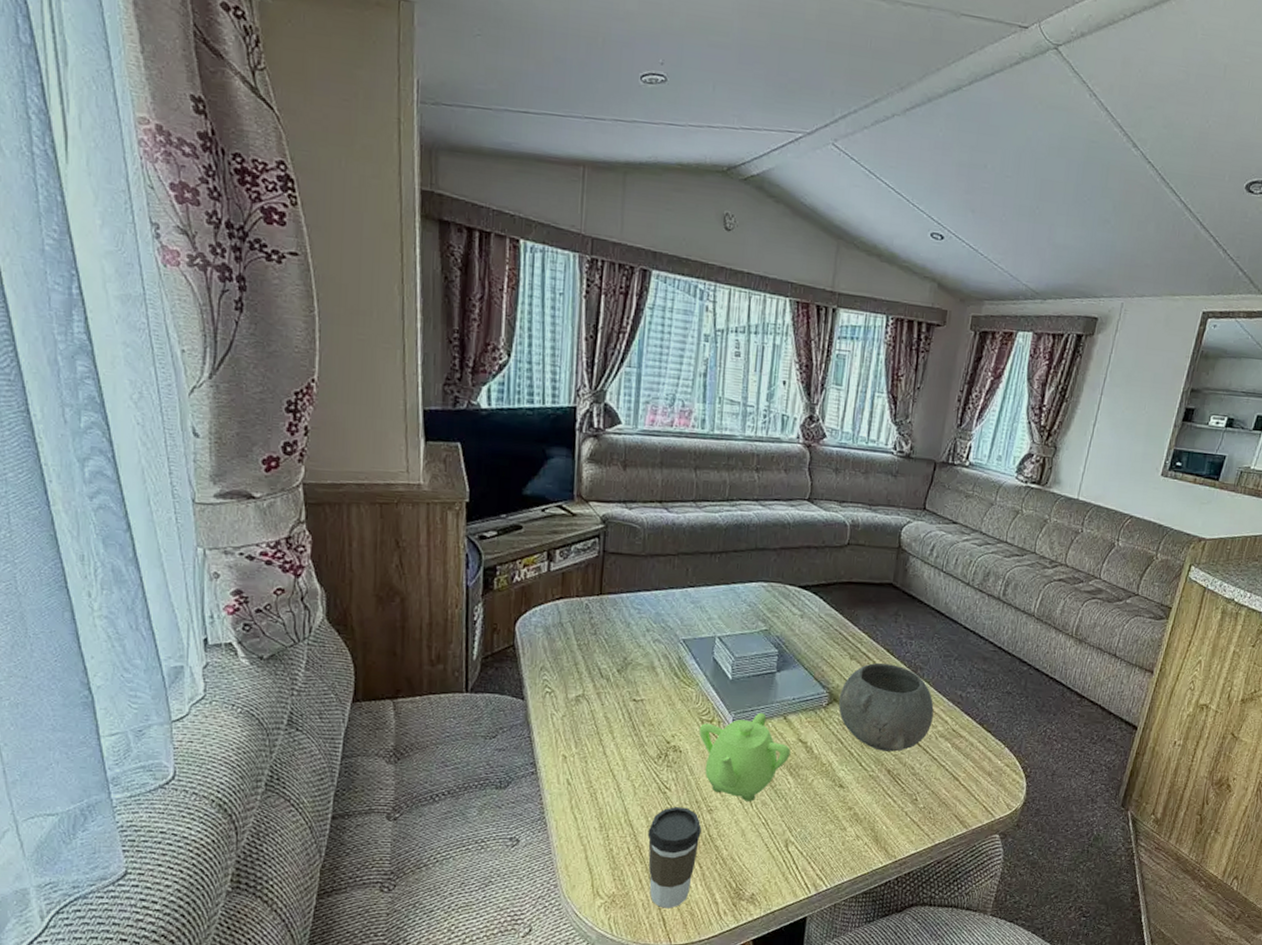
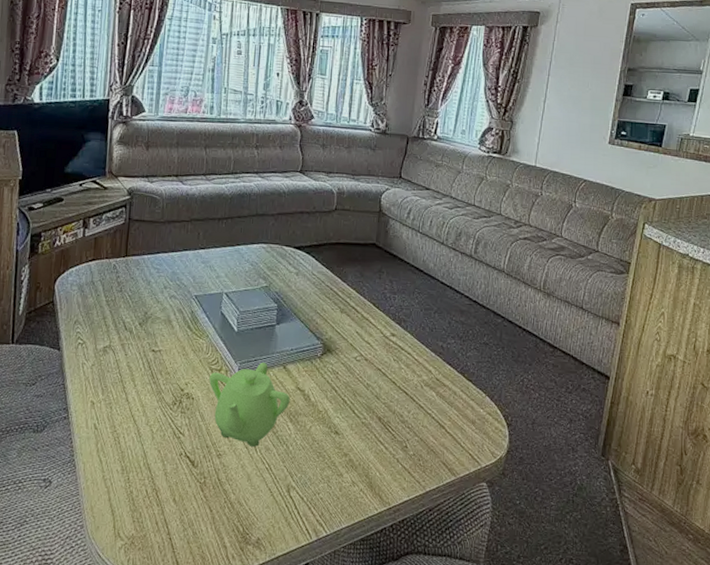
coffee cup: present [647,806,702,909] -> none [163,450,212,552]
bowl: present [838,663,934,752] -> none [331,316,418,400]

